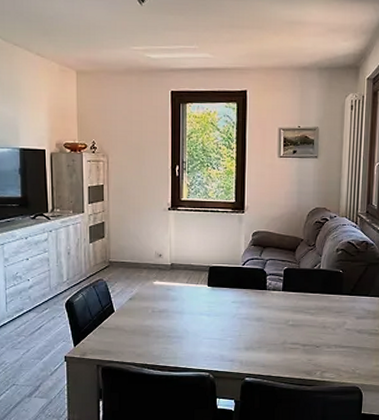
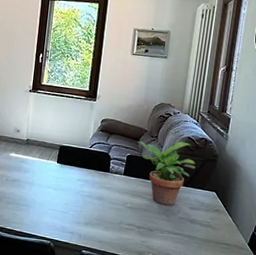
potted plant: none [294,248,358,317] -> present [137,141,196,205]

